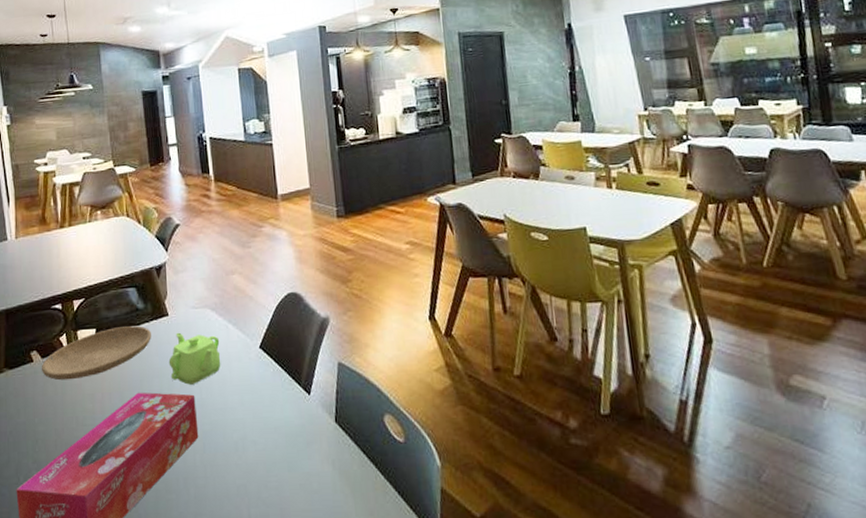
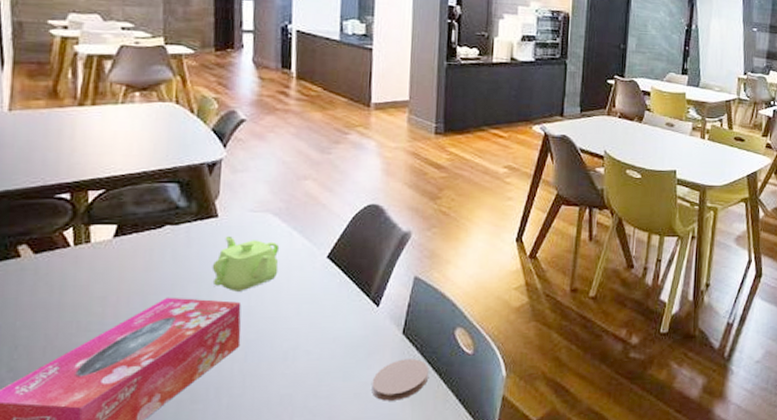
plate: present [41,326,151,381] -> none [31,225,193,280]
coaster: none [314,448,365,493] -> present [372,359,429,401]

